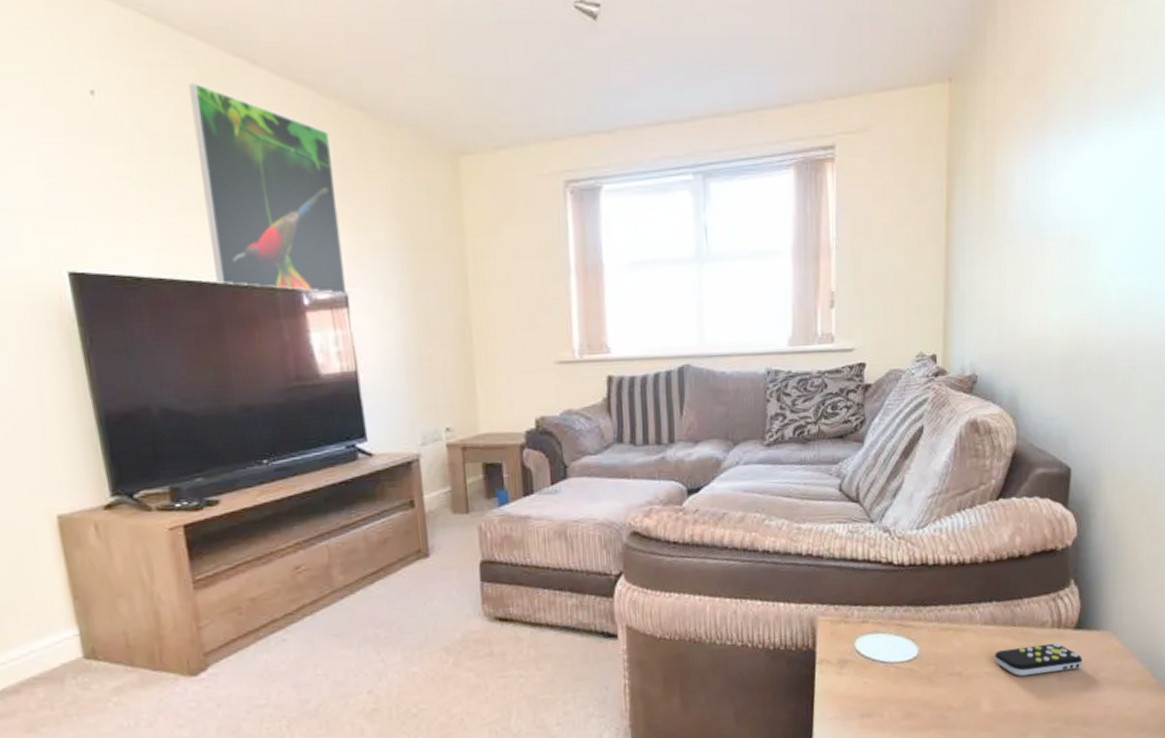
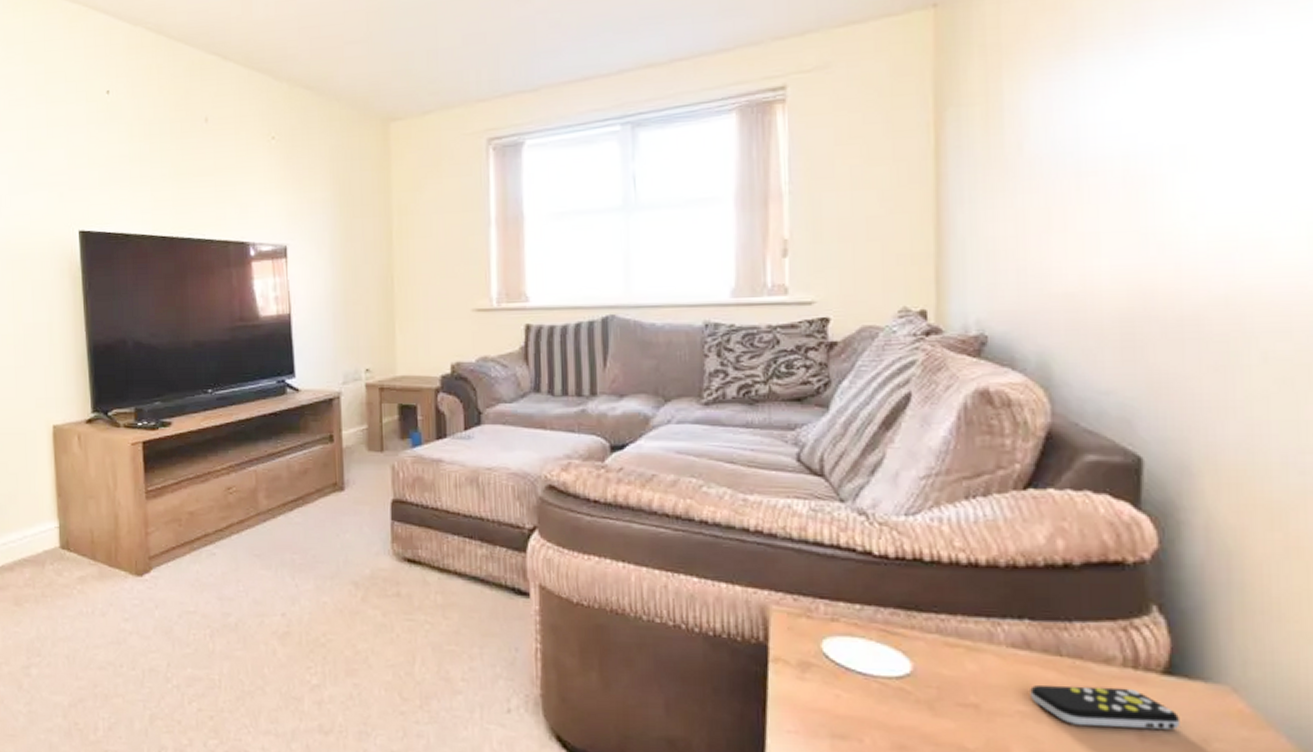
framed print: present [189,83,348,296] -> none [176,78,287,248]

